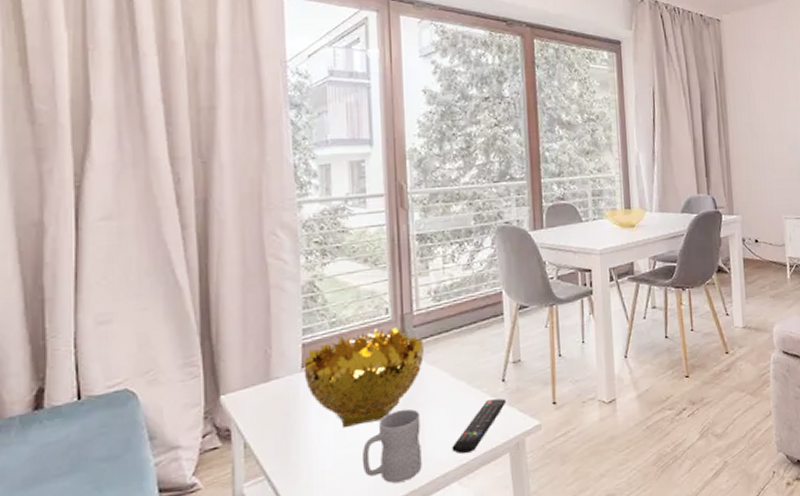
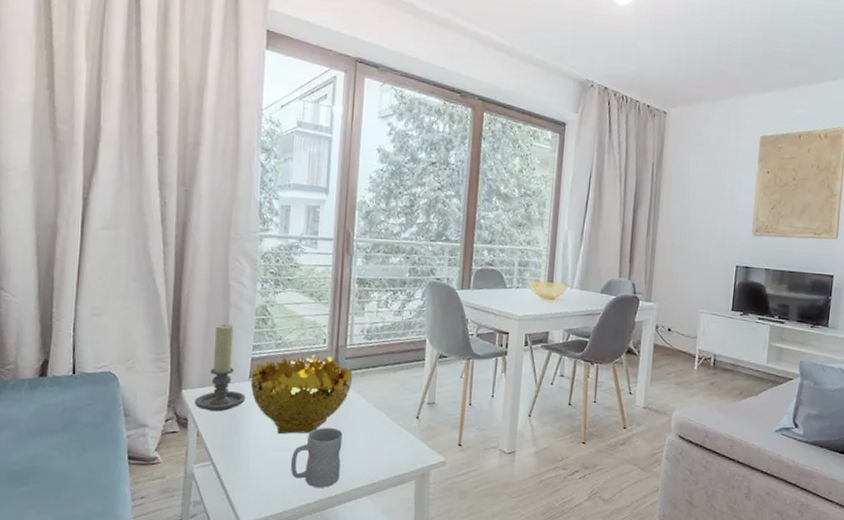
candle holder: none [236,309,299,416] -> present [194,324,246,412]
remote control: present [452,398,507,454] -> none [366,432,418,475]

